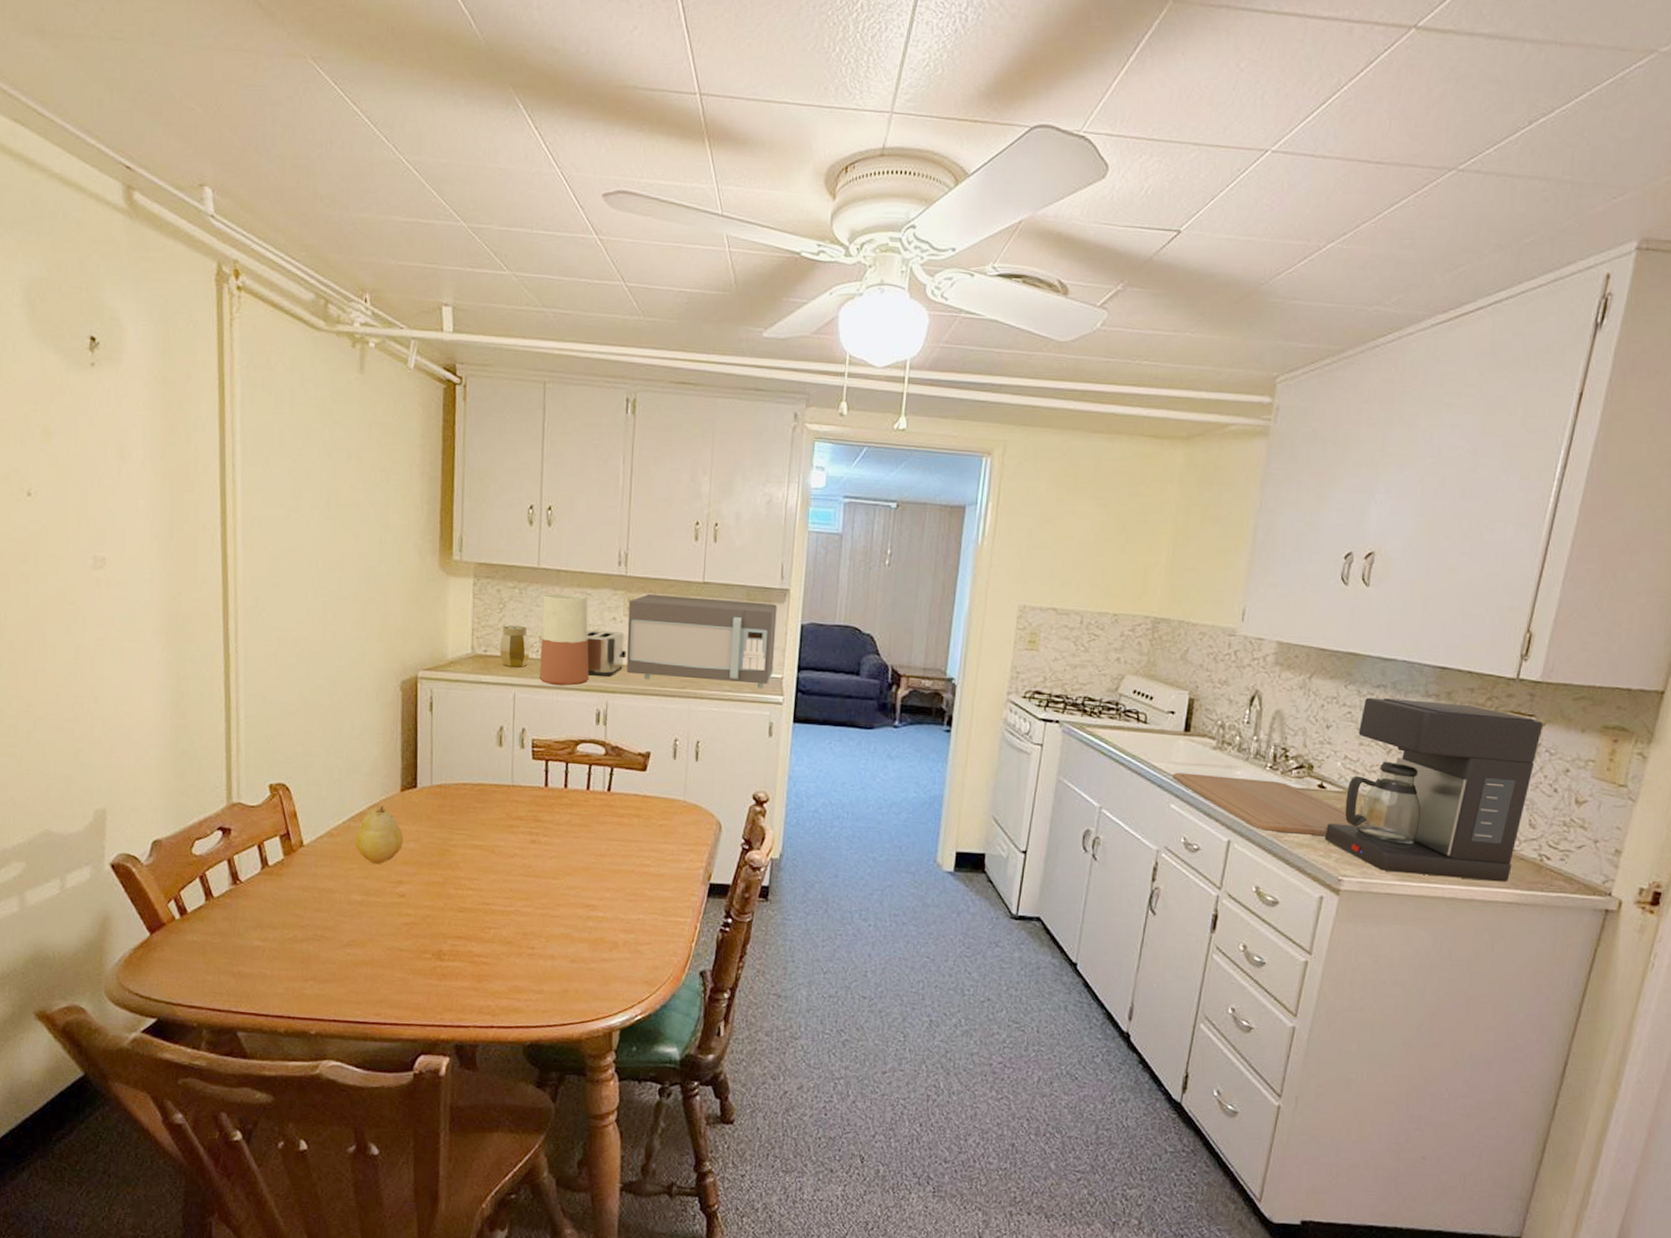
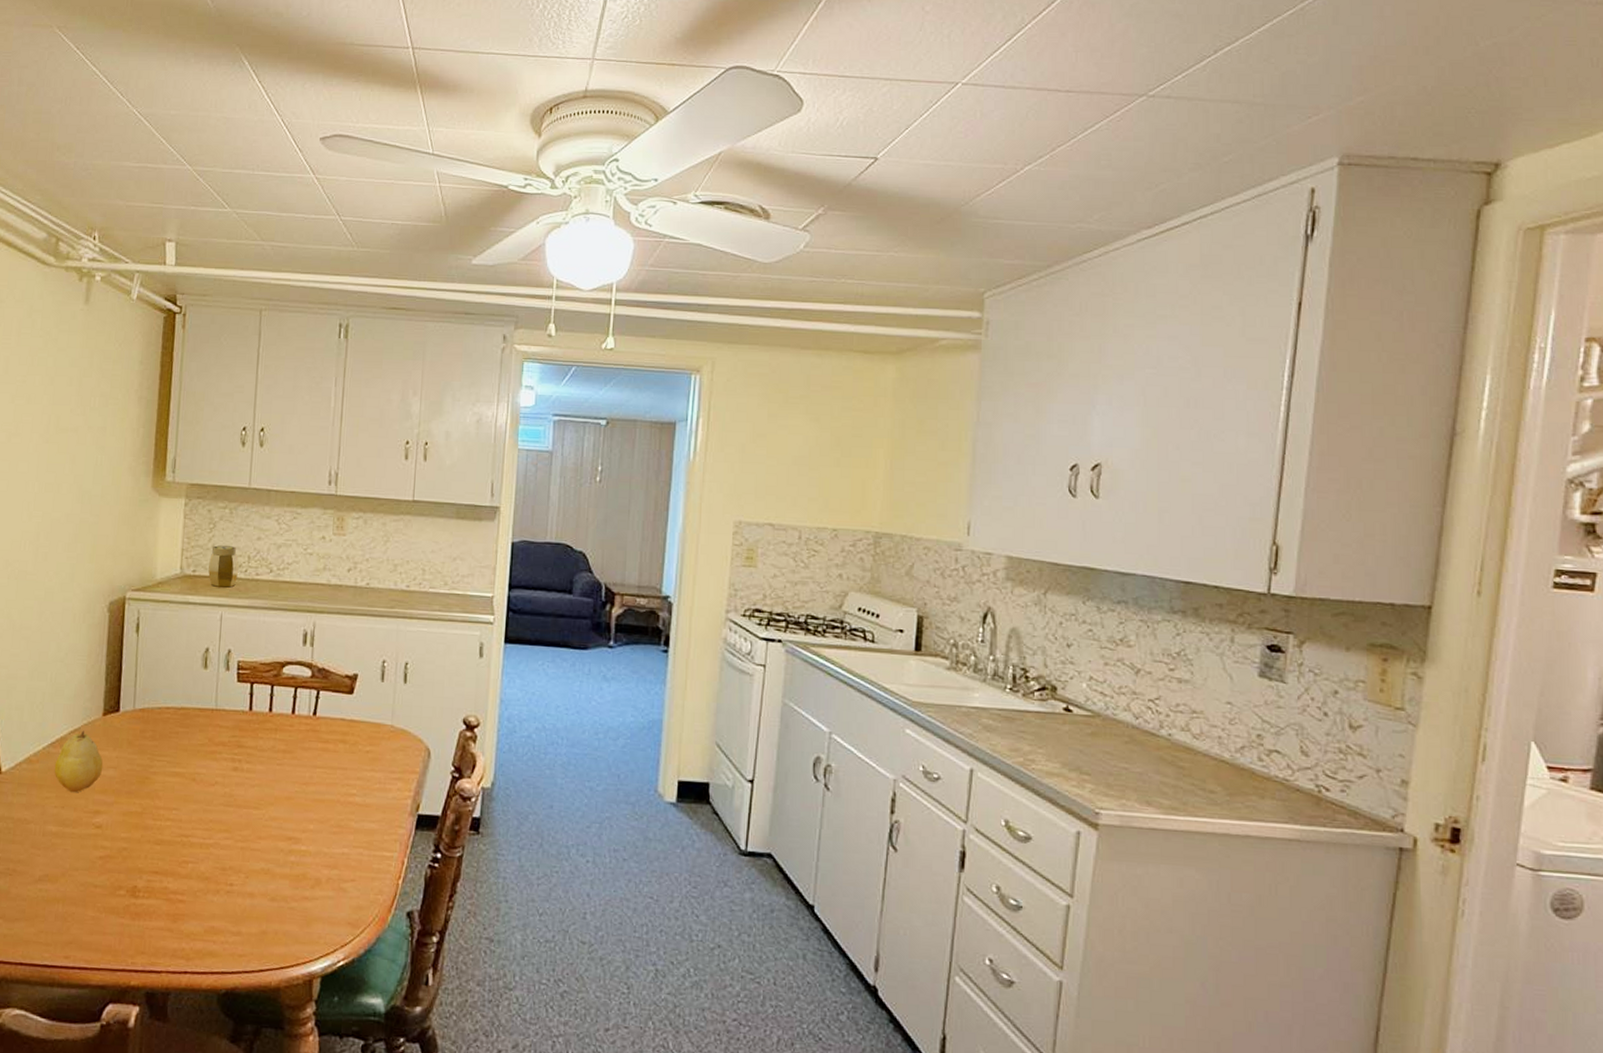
vase: present [539,593,589,686] -> none [247,513,298,606]
toaster: present [587,629,626,678] -> none [295,548,335,597]
microwave: present [626,593,777,689] -> none [335,512,488,609]
chopping board: present [1172,772,1352,836] -> none [905,694,1105,764]
coffee maker: present [1324,697,1543,882] -> none [1075,614,1302,816]

